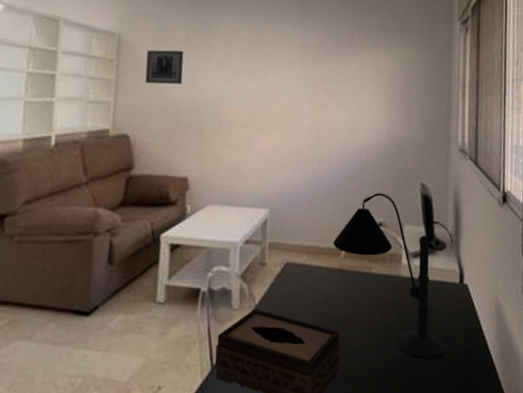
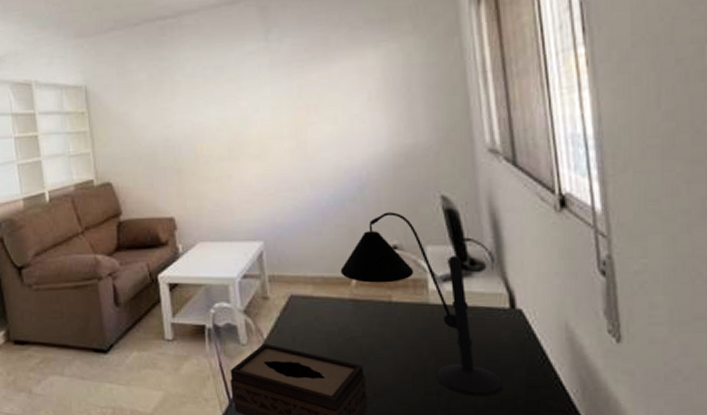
wall art: present [145,49,184,85] -> none [113,91,152,130]

